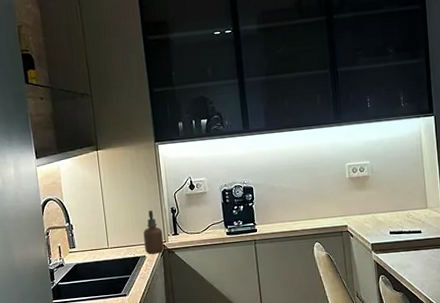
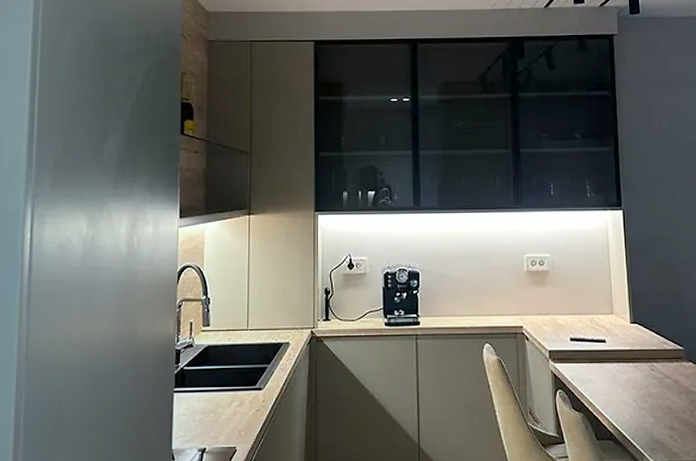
soap dispenser: present [143,210,164,254] -> none [290,289,312,341]

